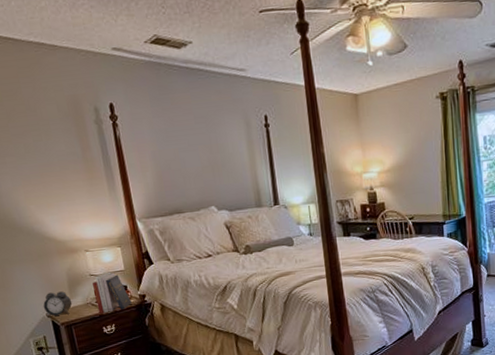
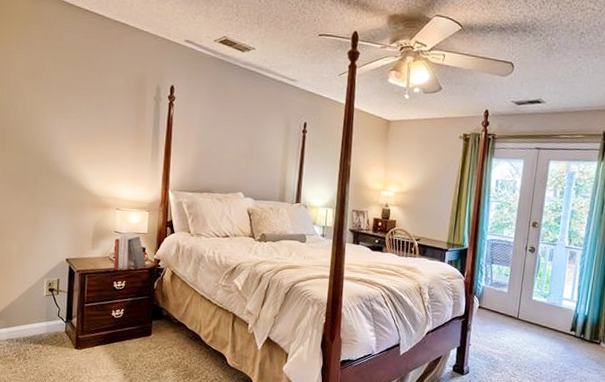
alarm clock: present [43,291,72,317] -> none [64,240,92,263]

